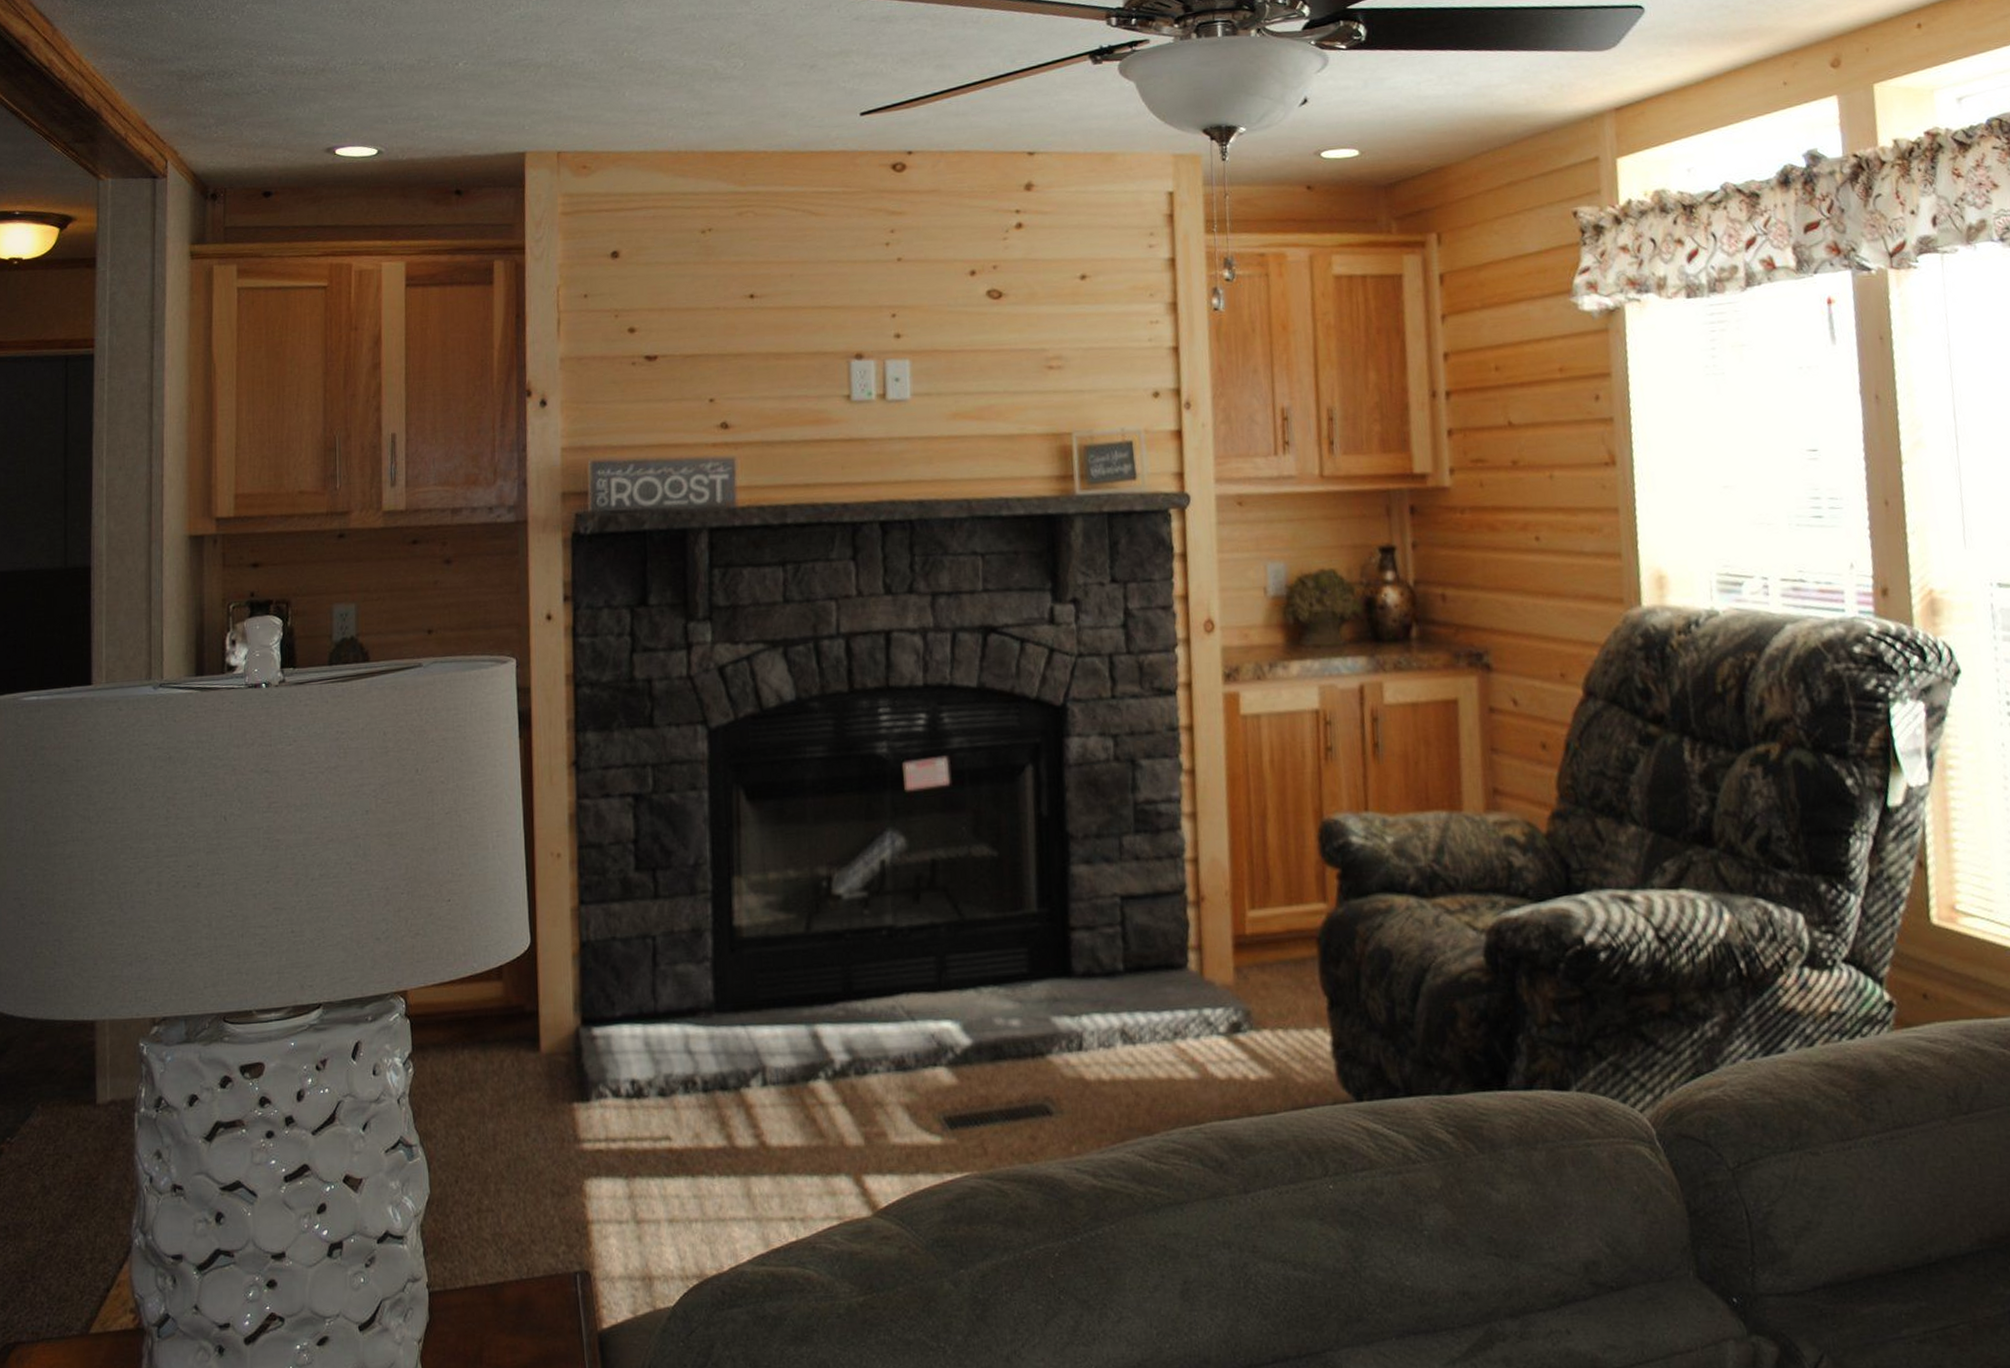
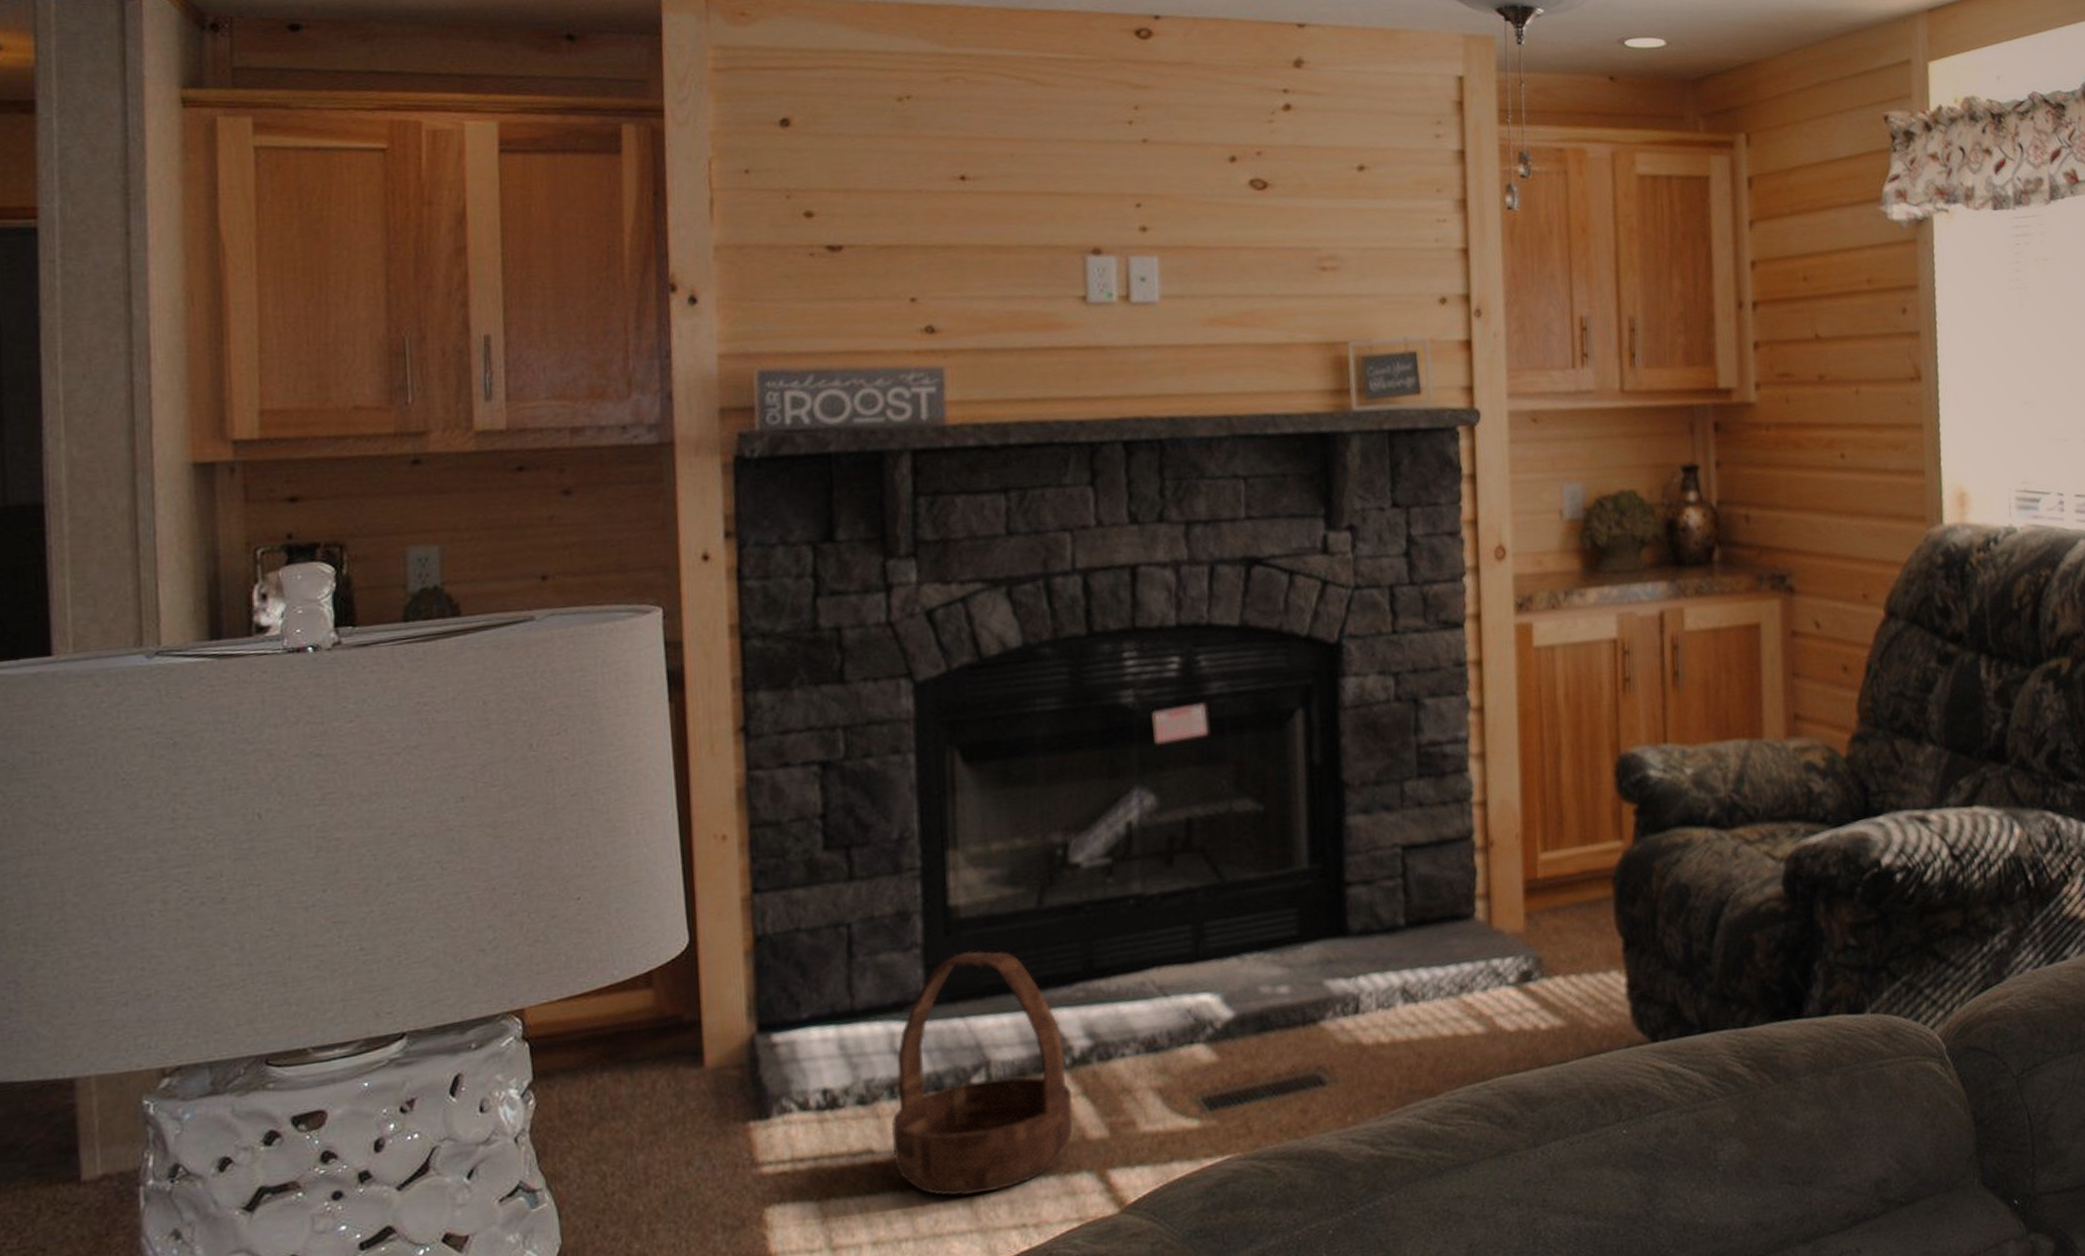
basket: none [685,967,834,1187] -> present [891,950,1073,1197]

